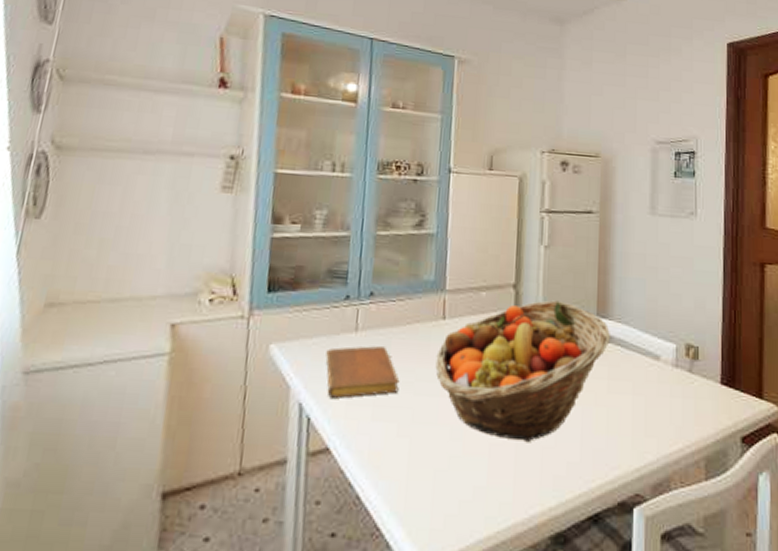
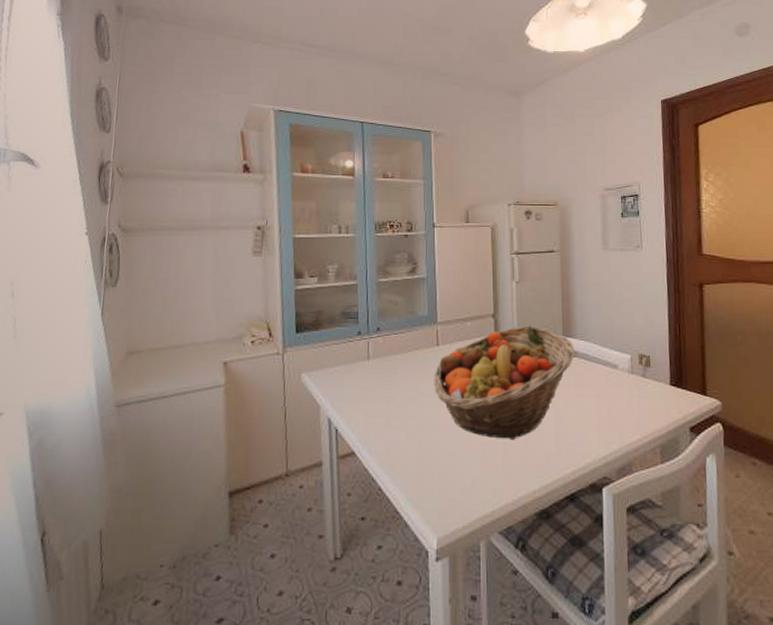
notebook: present [325,346,400,398] -> none [346,370,406,413]

